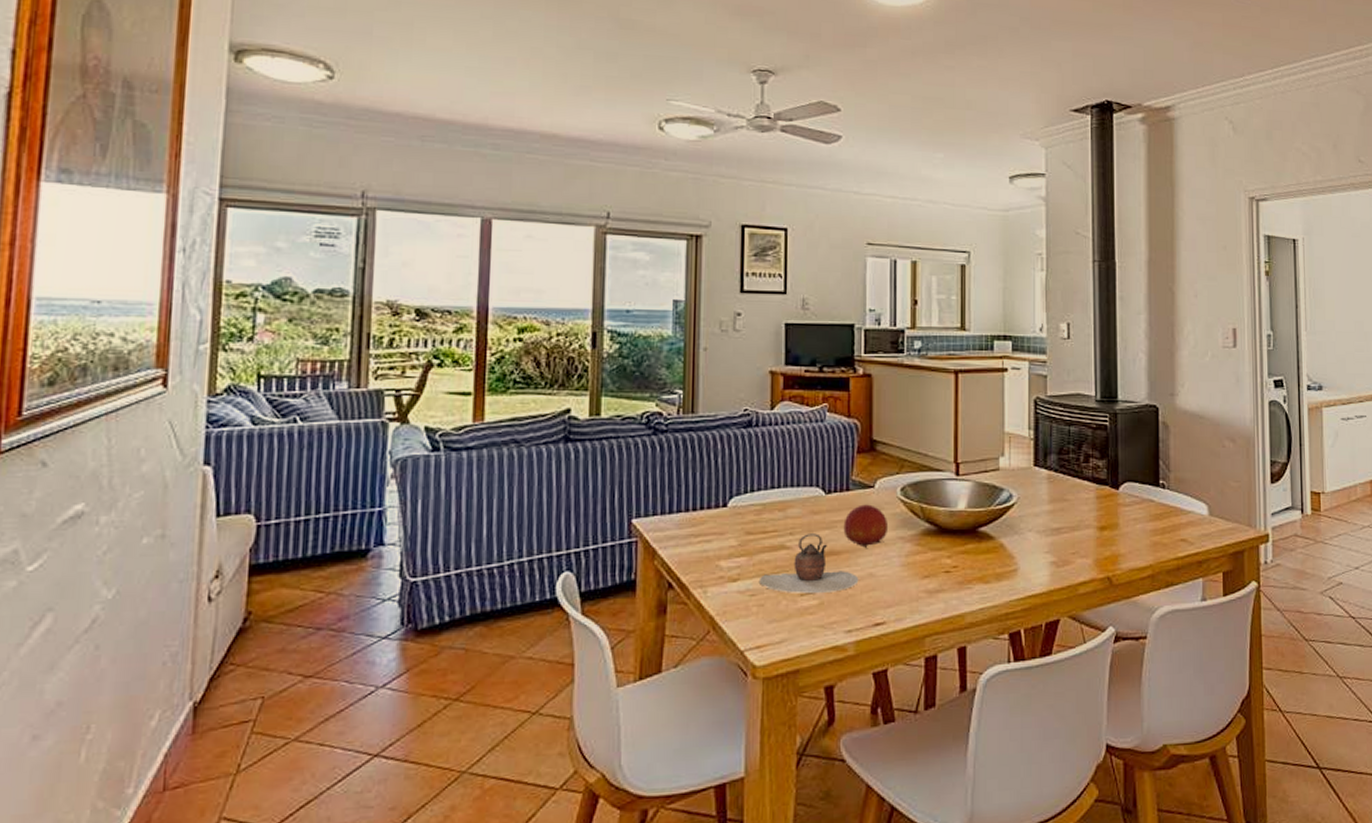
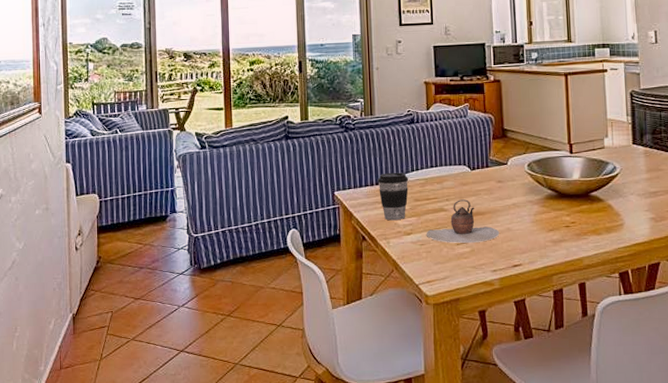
coffee cup: none [695,494,740,562] -> present [377,172,409,221]
fruit: present [843,504,889,548] -> none [485,177,520,209]

